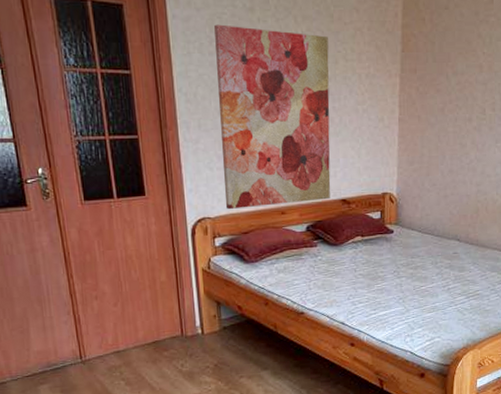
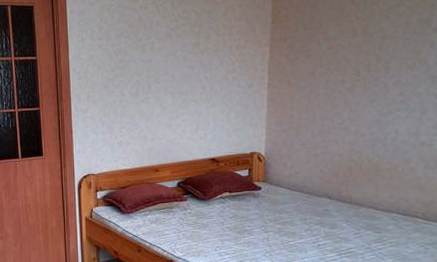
wall art: present [214,24,331,210] -> none [104,14,202,168]

